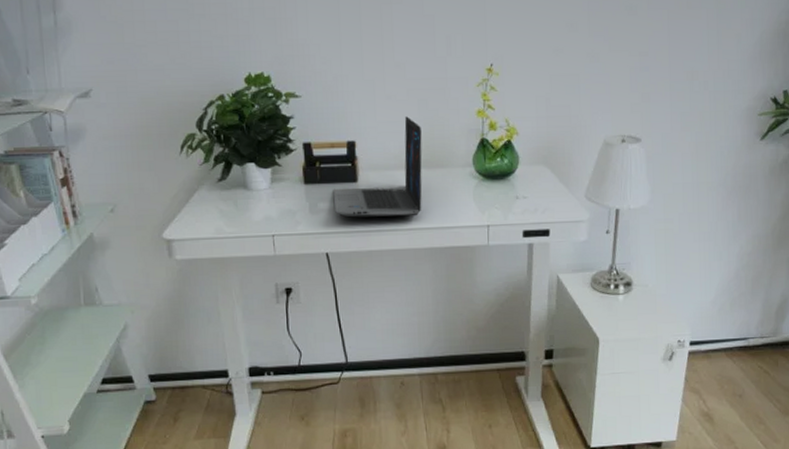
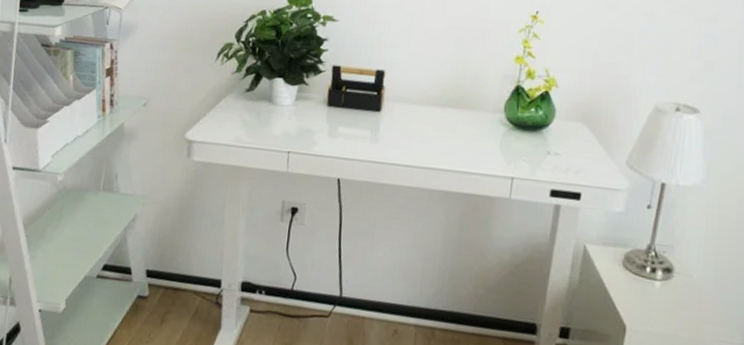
laptop: present [333,116,423,218] -> none [353,53,454,156]

